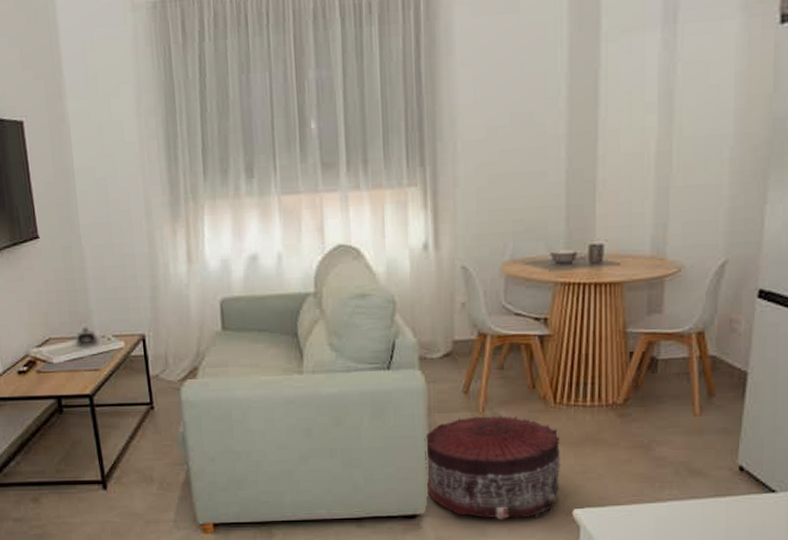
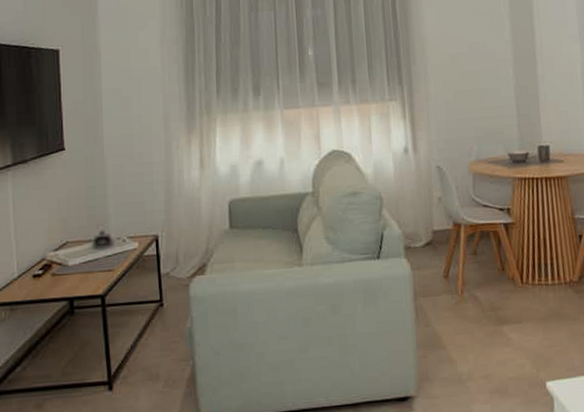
pouf: present [424,416,561,520] -> none [412,297,533,397]

